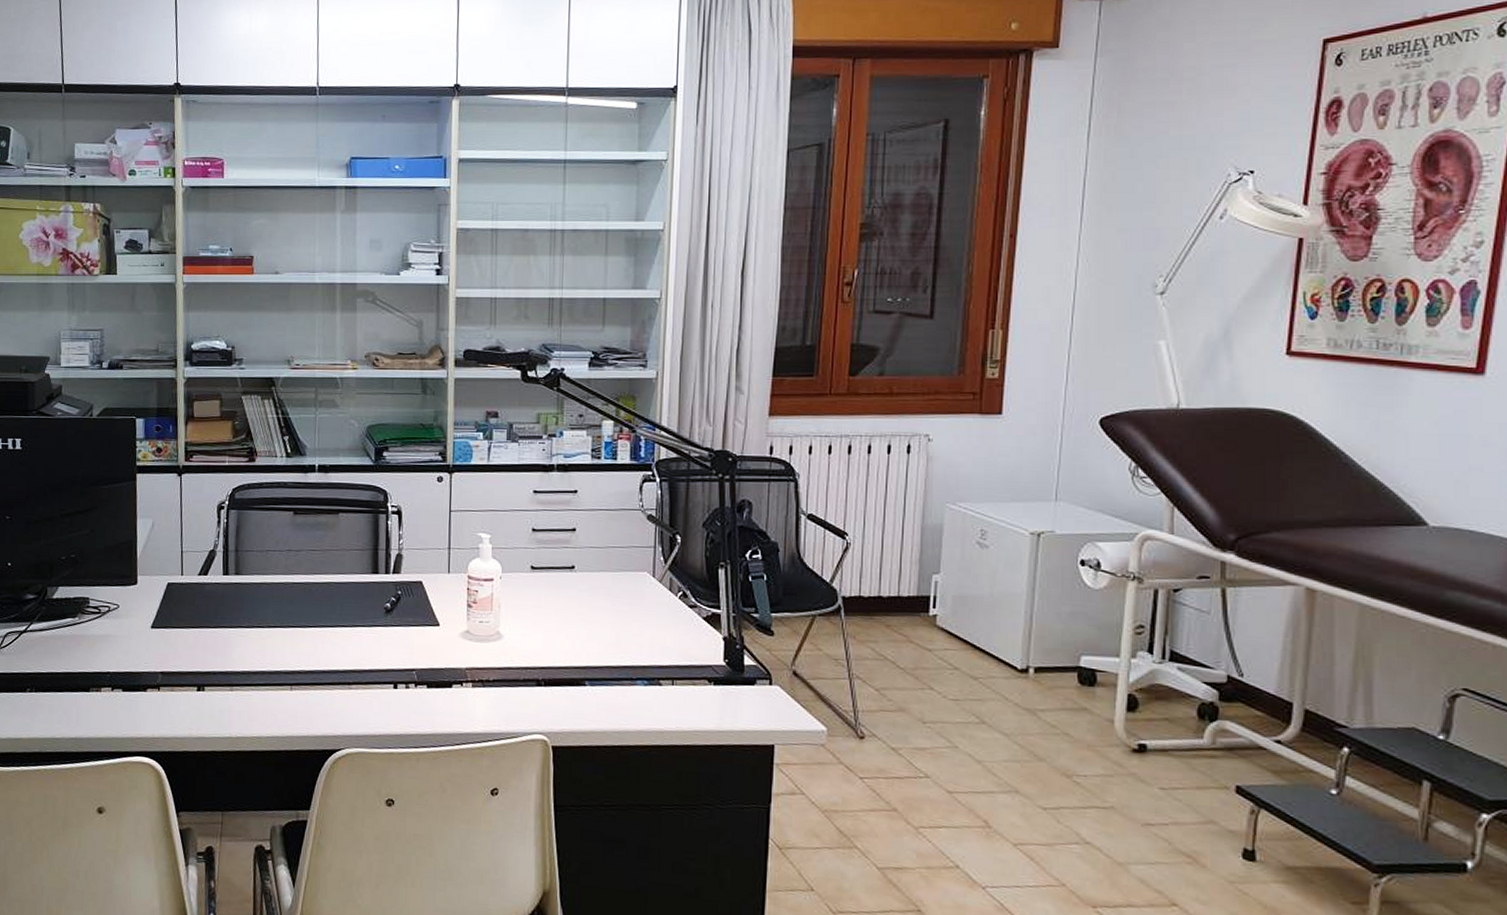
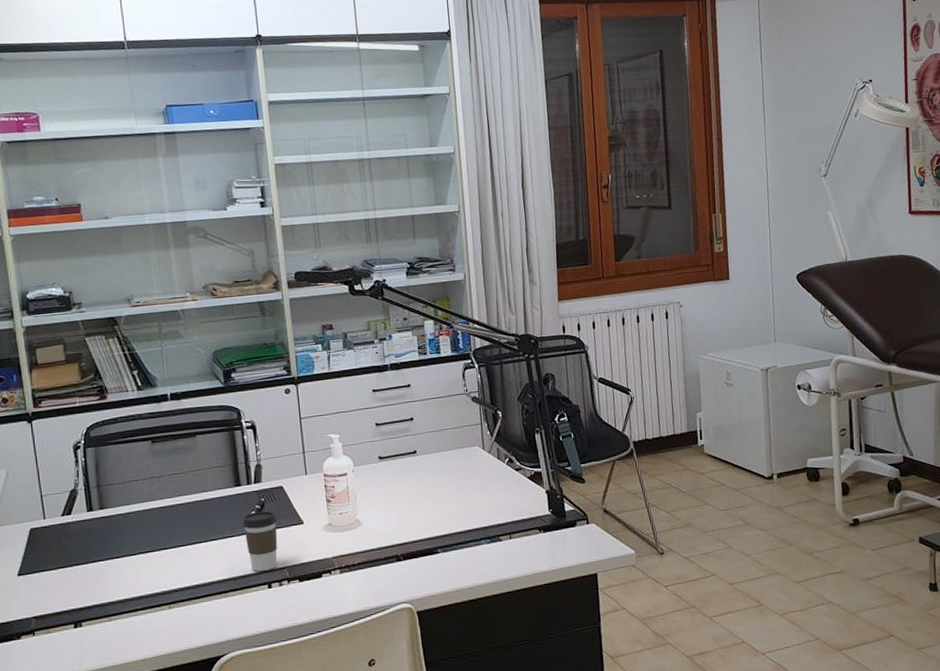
coffee cup: none [376,604,412,669] -> present [243,510,278,572]

